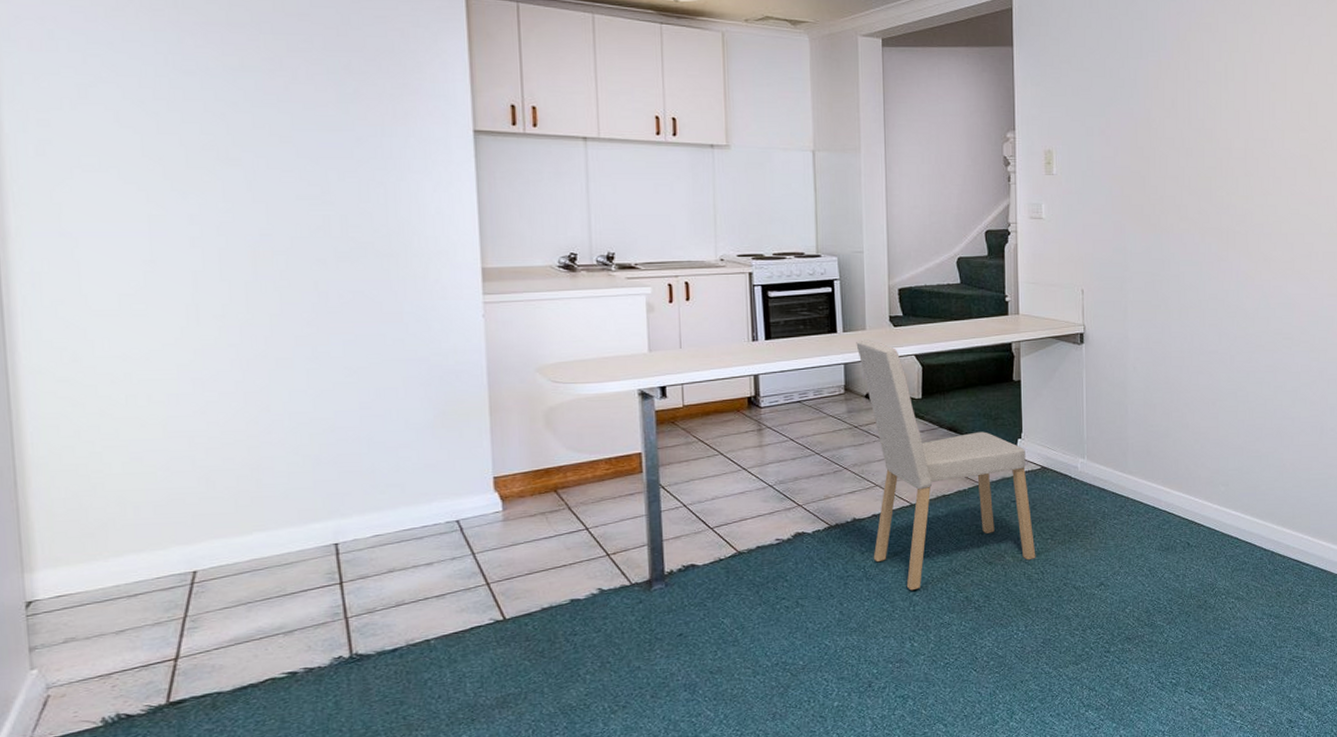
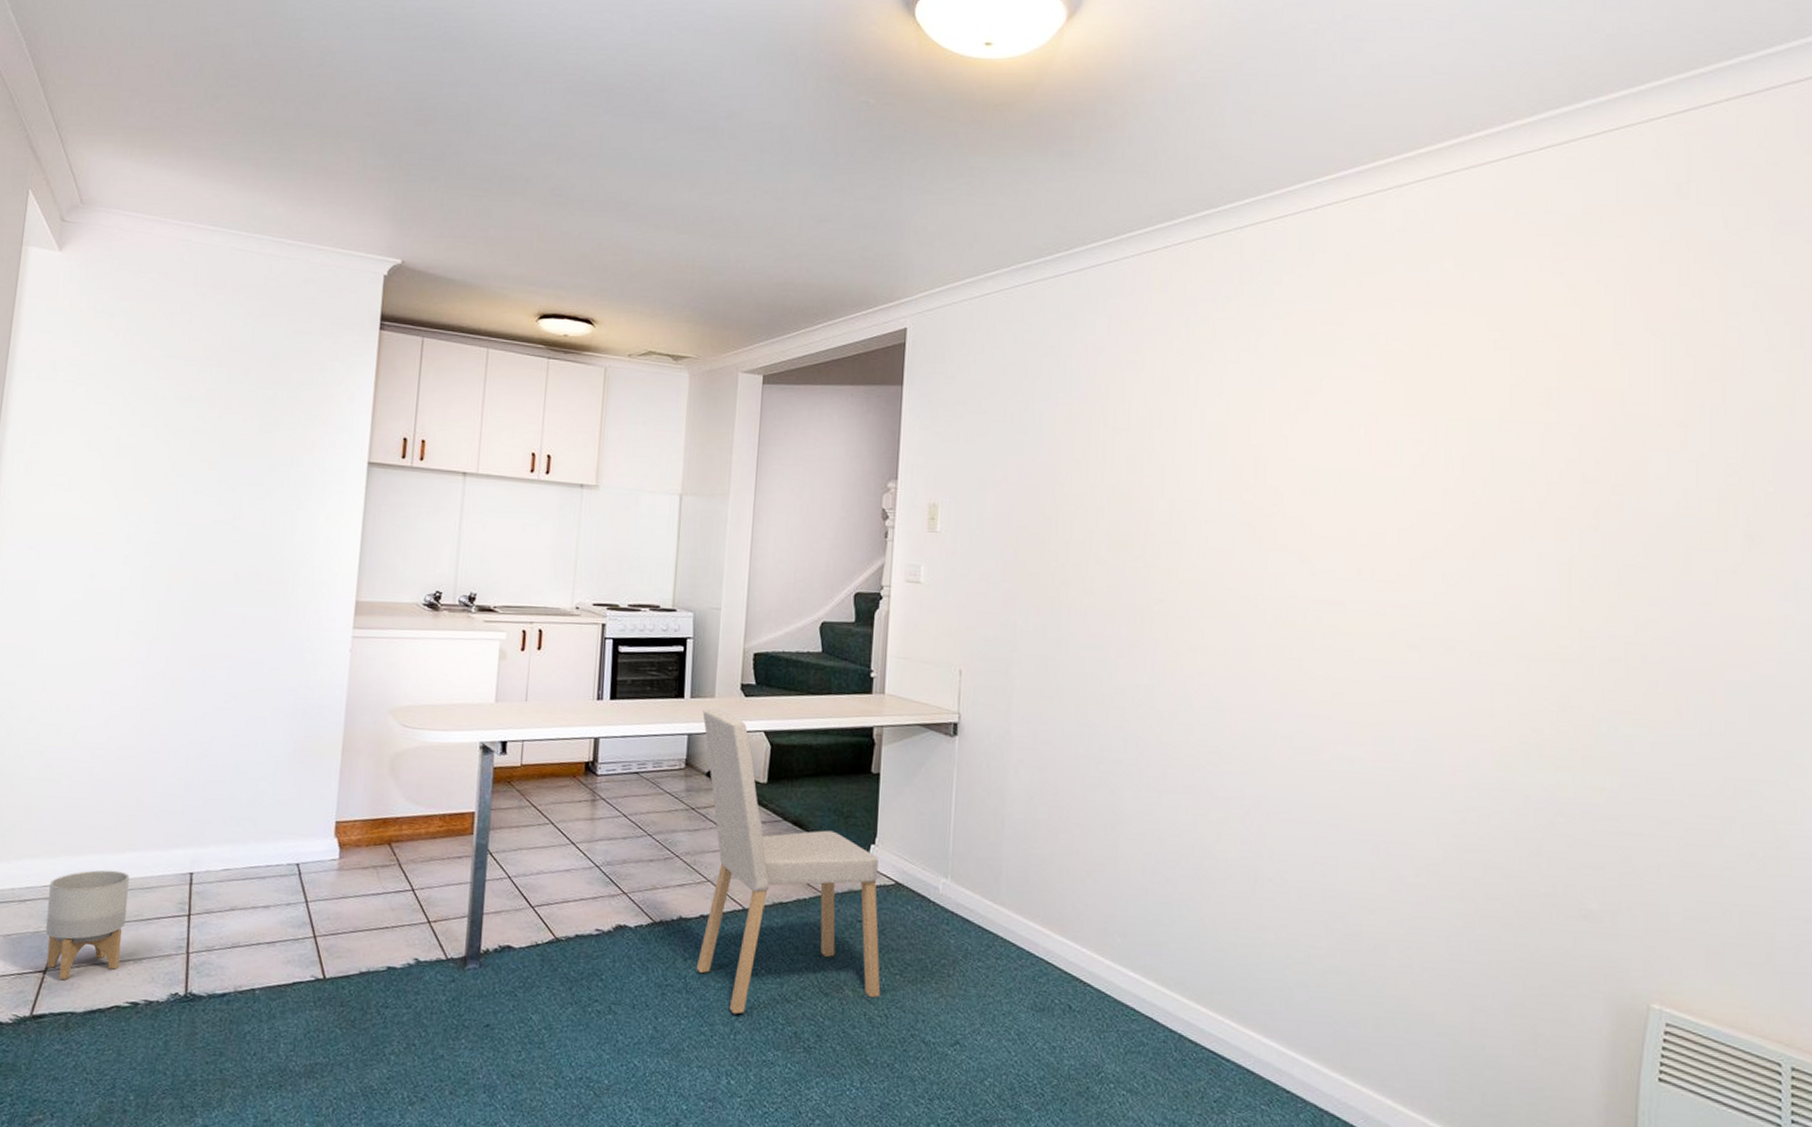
planter: none [163,552,267,665] -> present [45,869,130,980]

